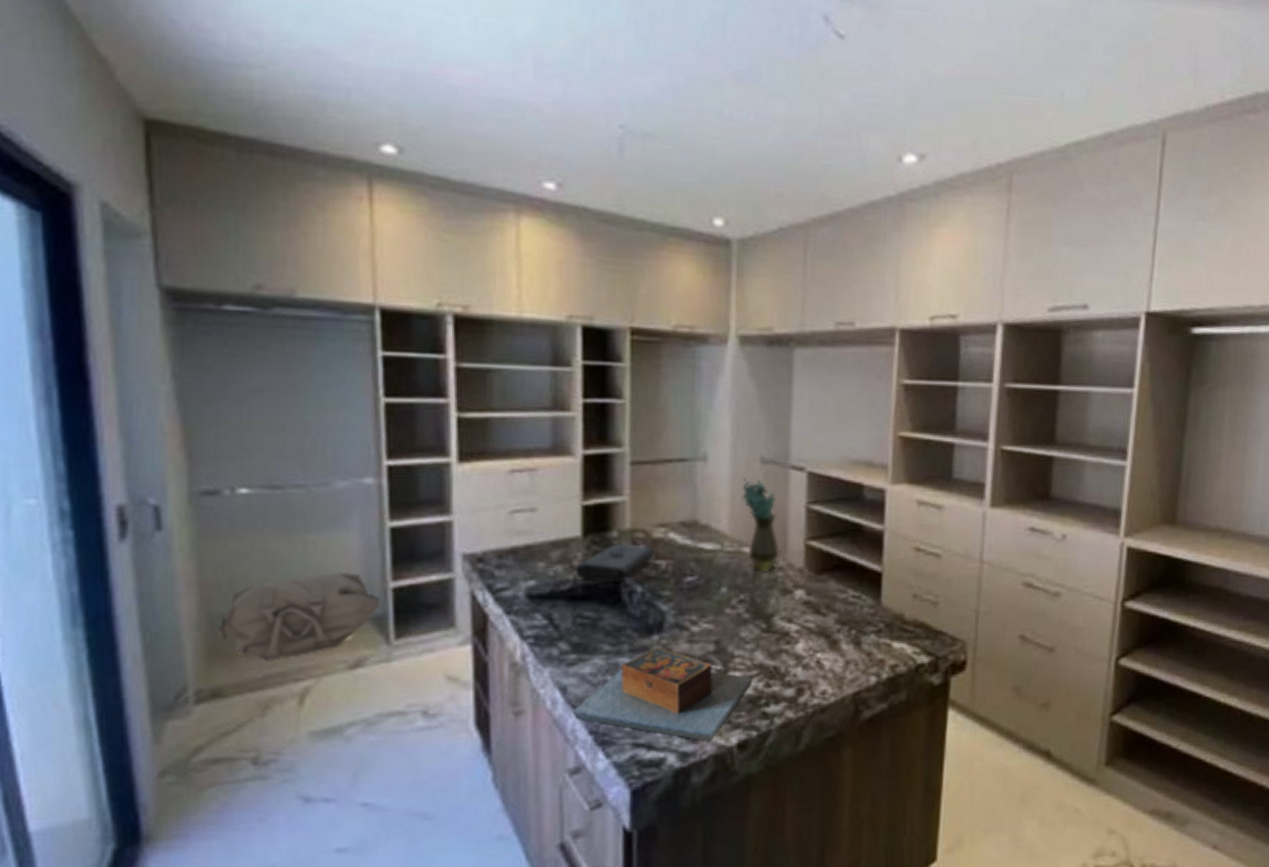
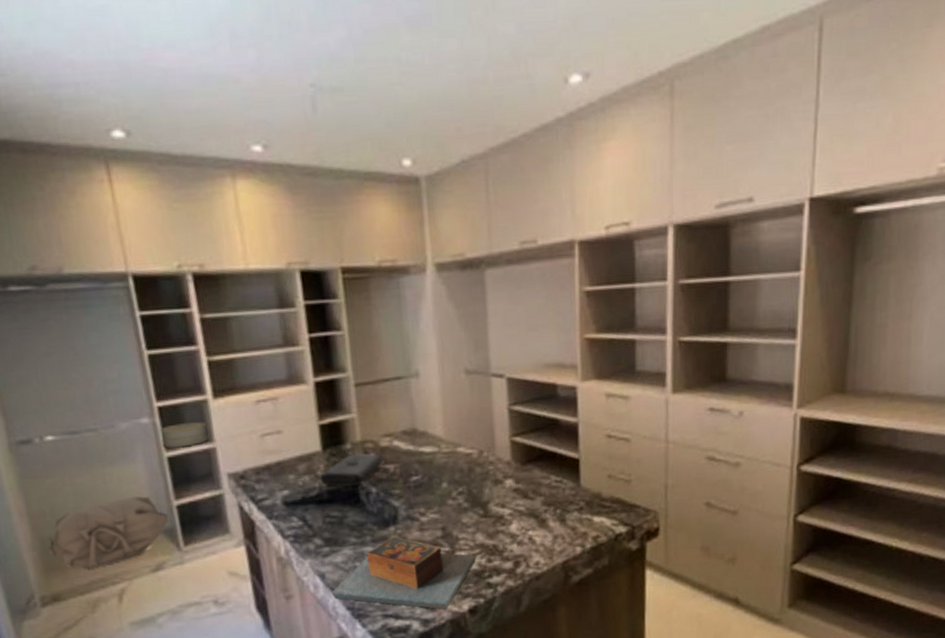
decorative box: none [385,488,445,517] -> present [159,422,208,449]
vase: present [742,478,780,572] -> none [451,389,489,468]

